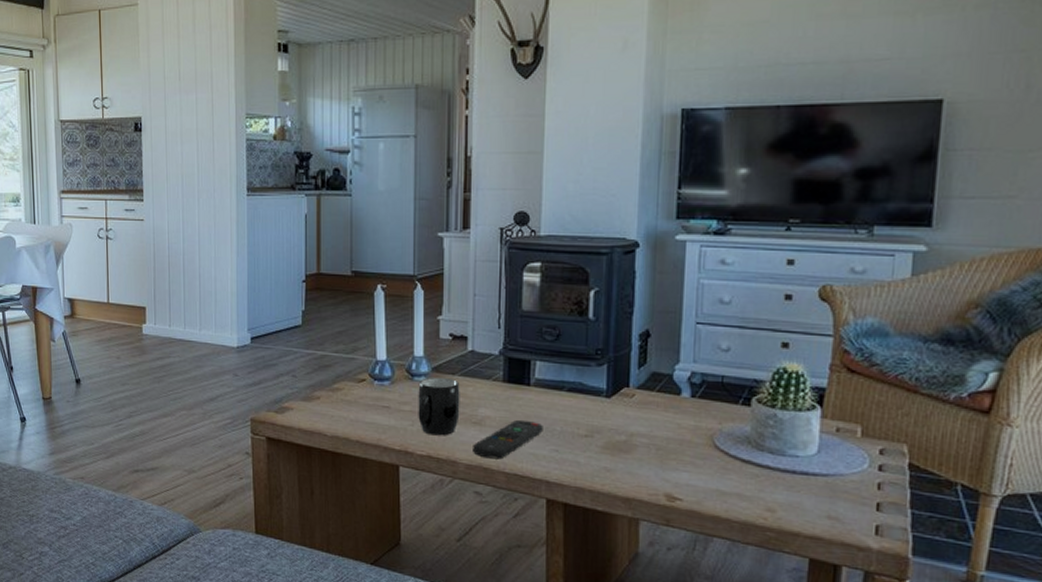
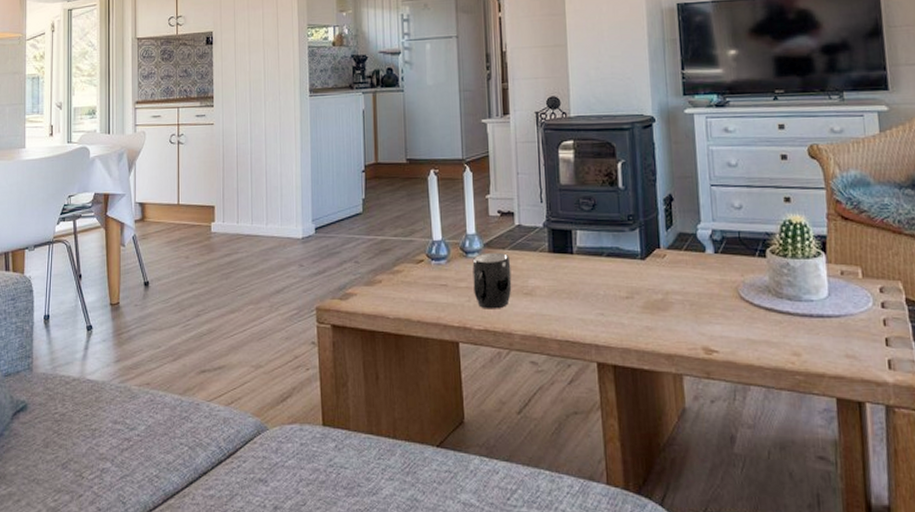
remote control: present [473,419,543,460] -> none [526,287,588,328]

